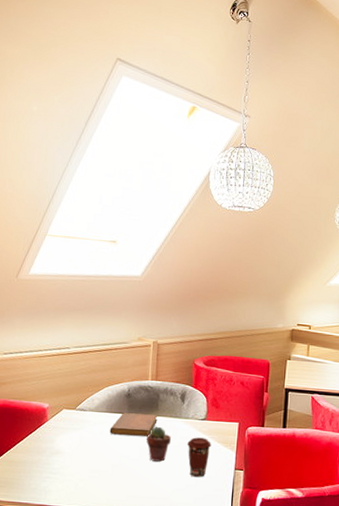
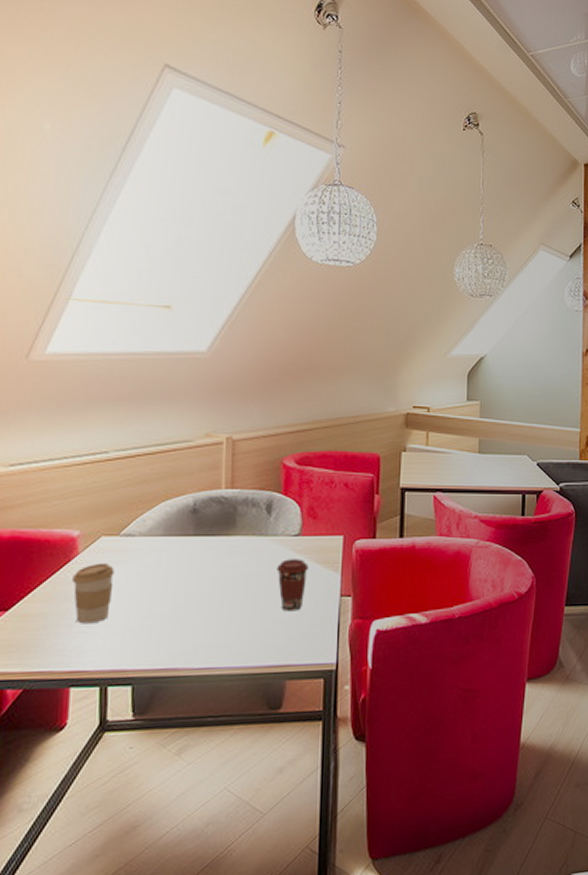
coffee cup: none [43,428,72,472] -> present [72,562,115,624]
notebook: present [109,413,158,436] -> none [169,534,236,564]
potted succulent: present [146,426,171,462] -> none [221,549,255,596]

